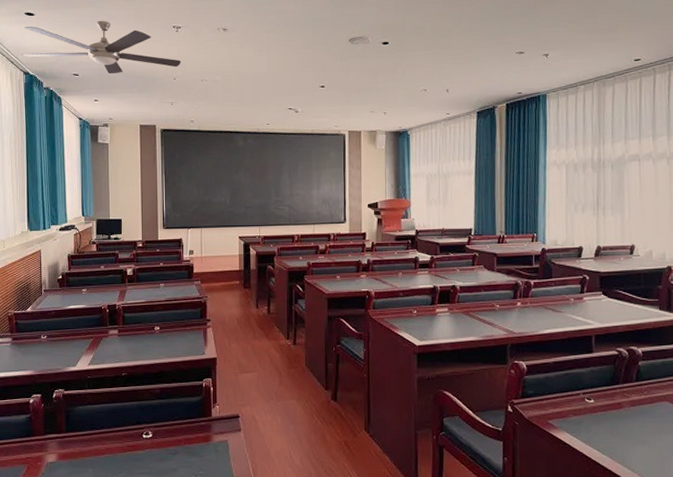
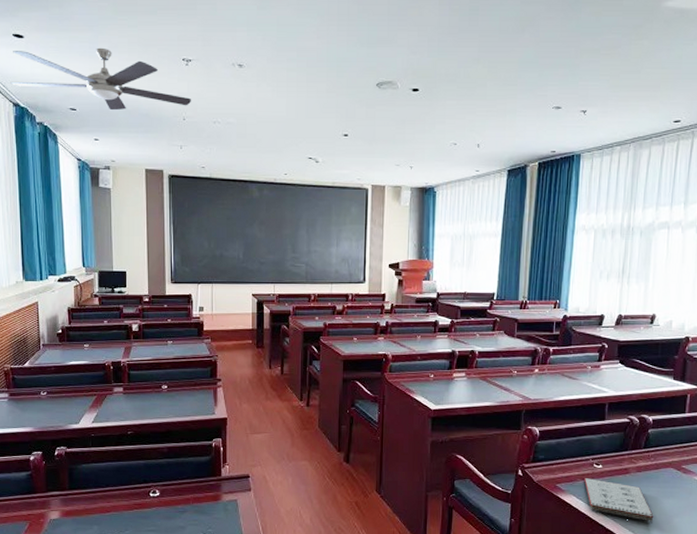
notepad: none [577,414,654,461] -> present [584,478,654,523]

